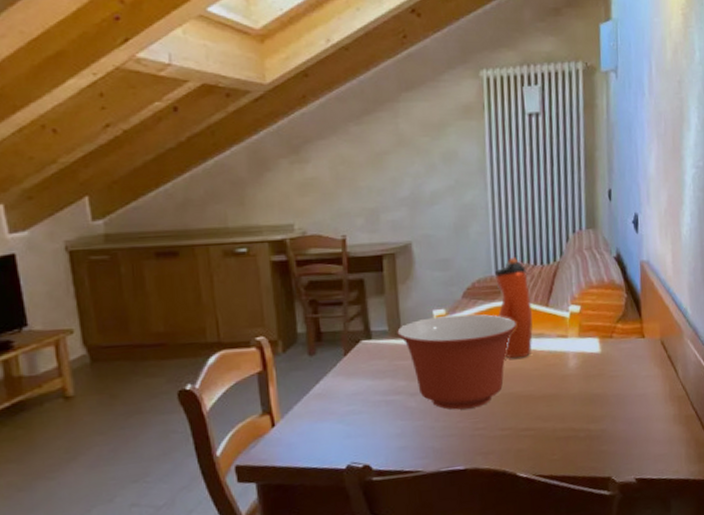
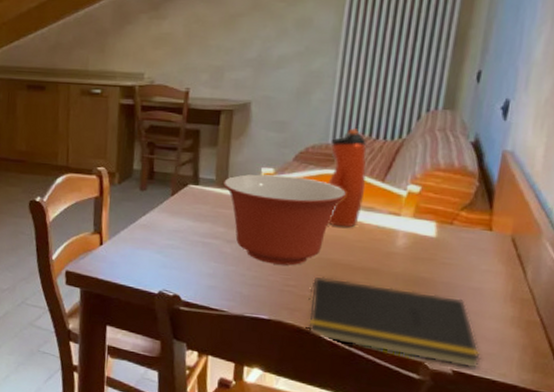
notepad: none [499,407,656,477] -> present [308,277,481,368]

